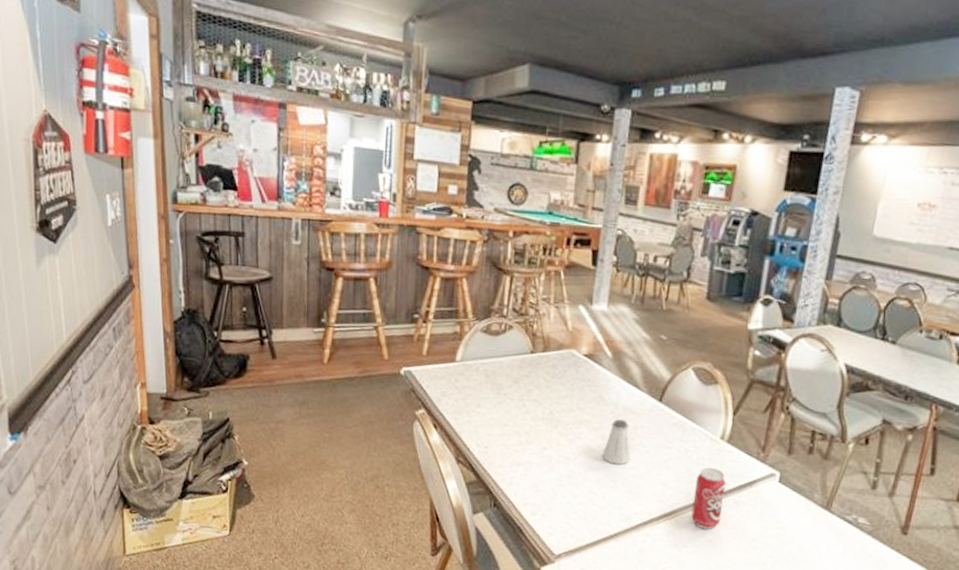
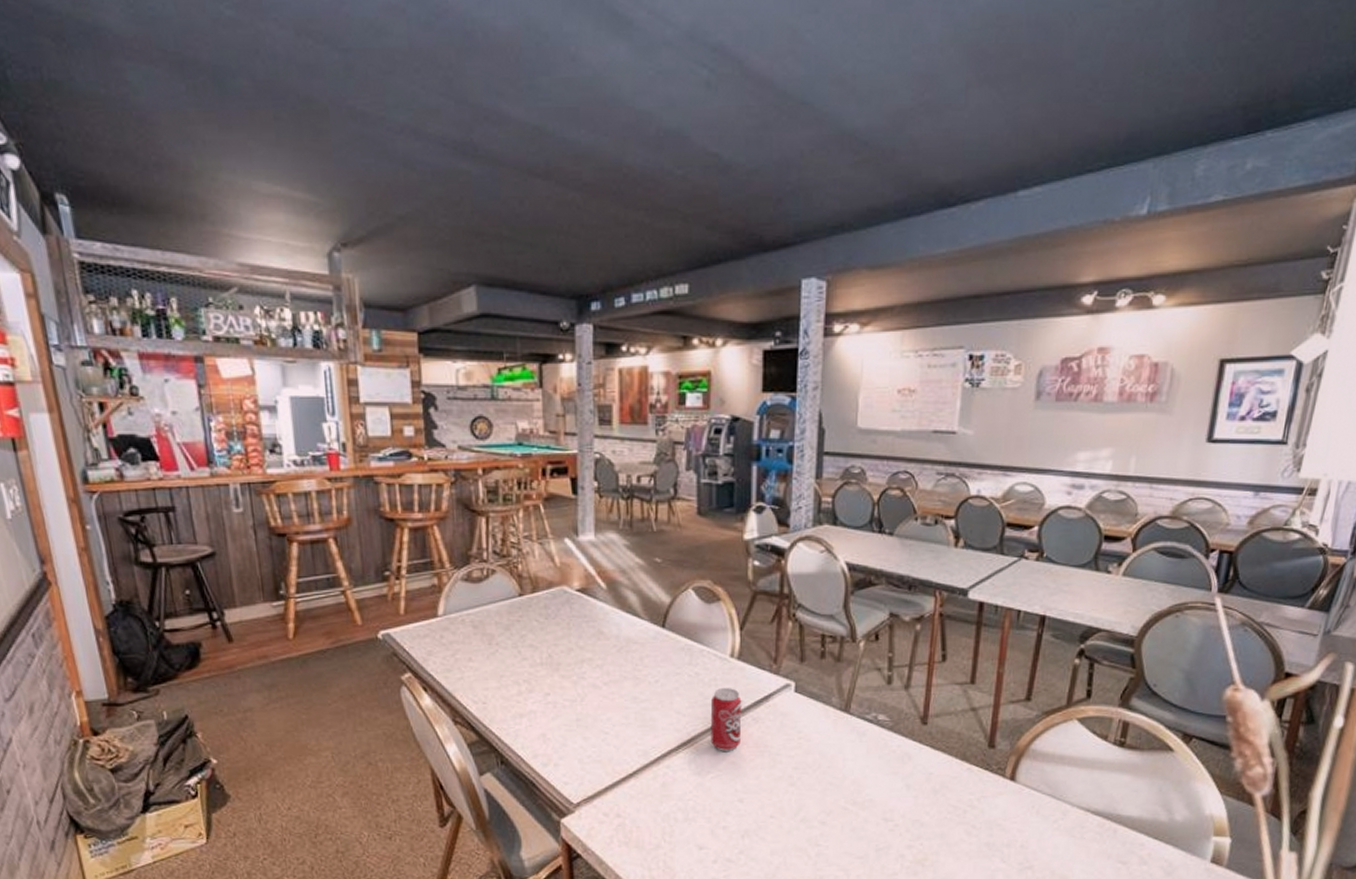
saltshaker: present [602,419,631,465] -> none [610,652,640,700]

